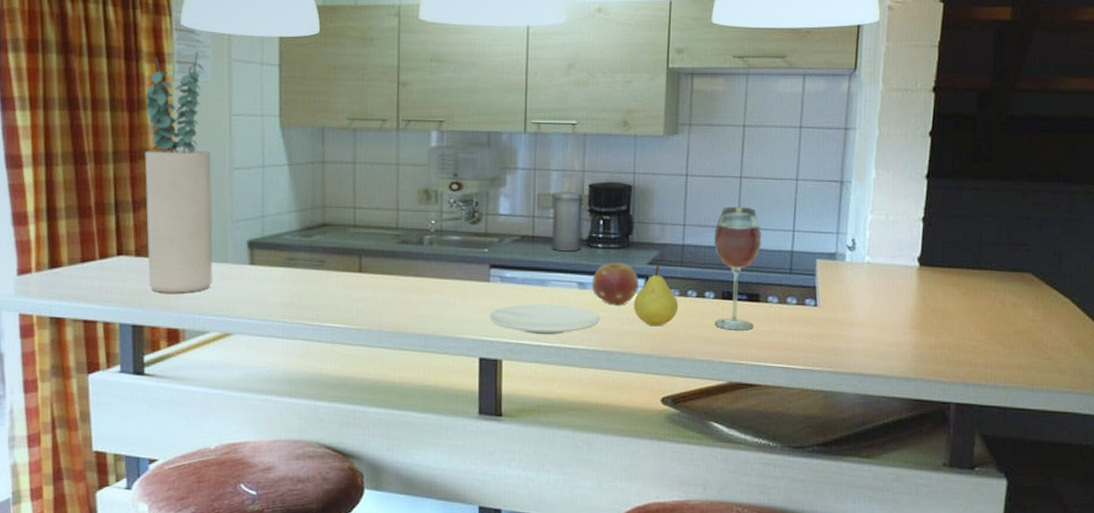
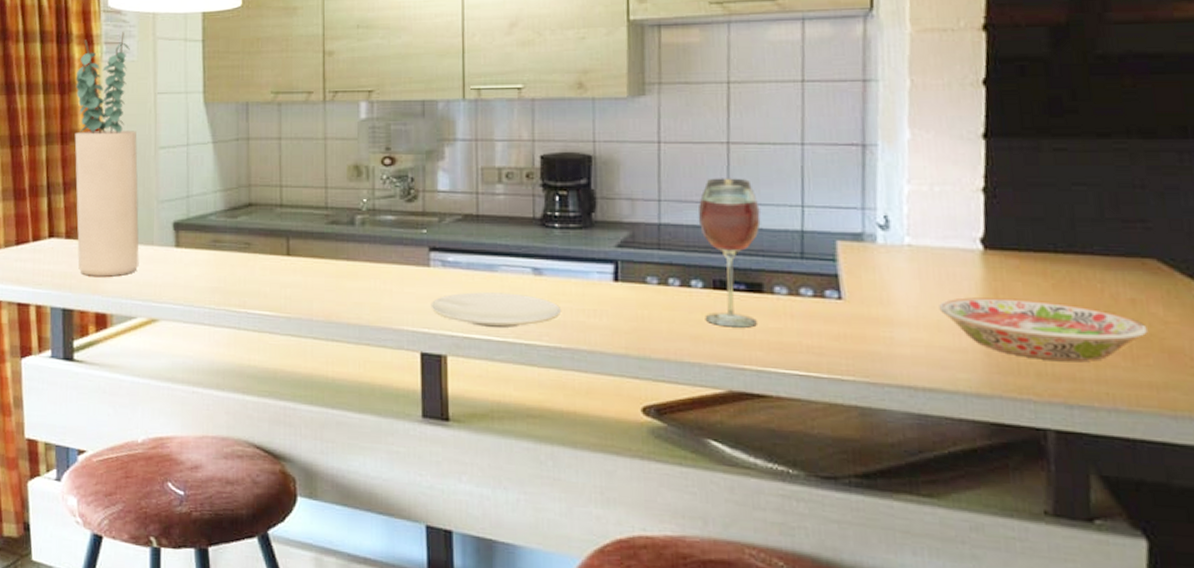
canister: present [552,191,582,252] -> none [499,164,535,233]
fruit: present [591,262,640,304] -> none [548,244,607,294]
fruit: present [633,265,679,327] -> none [600,248,658,321]
bowl: none [885,303,1021,352] -> present [939,297,1147,362]

